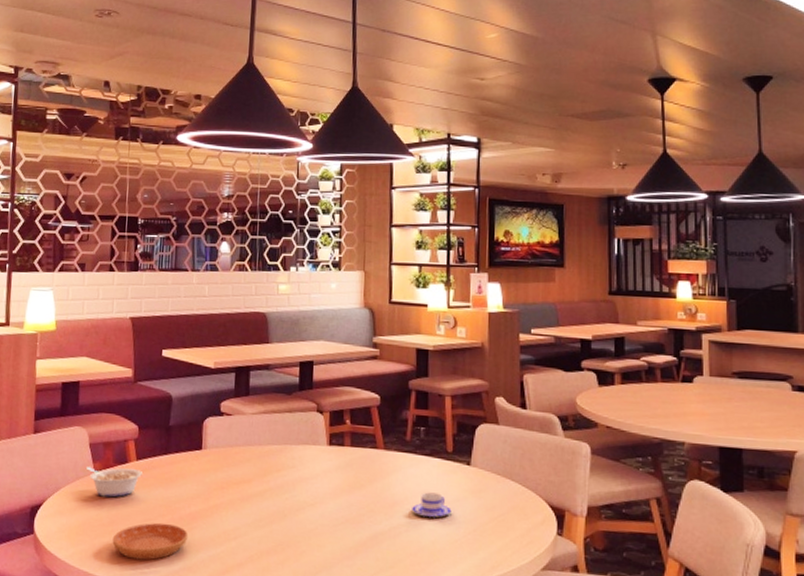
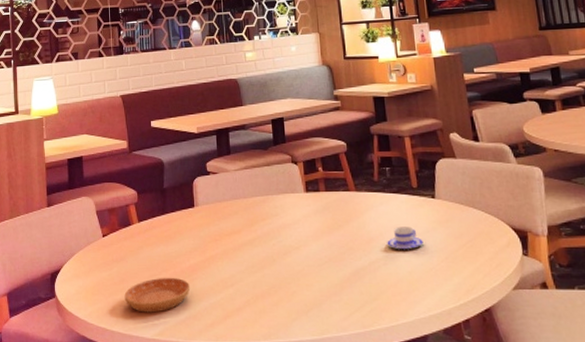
legume: present [85,467,142,498] -> none [95,230,144,258]

